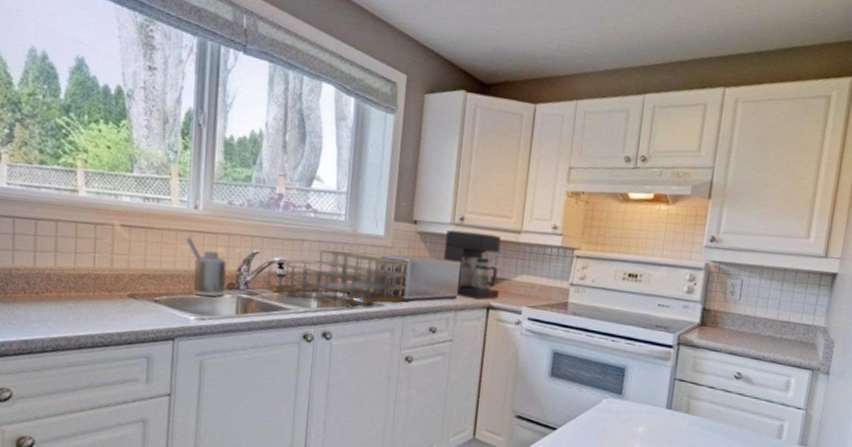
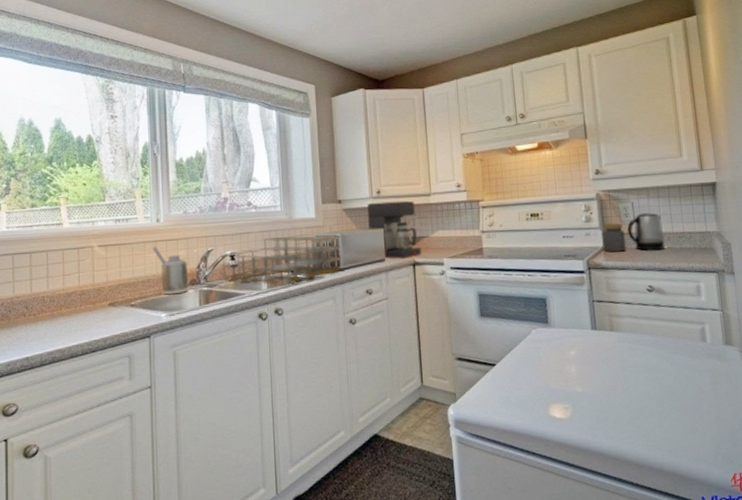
jar: none [700,298,726,332] -> present [603,223,626,253]
kettle: none [729,293,769,337] -> present [627,212,666,251]

